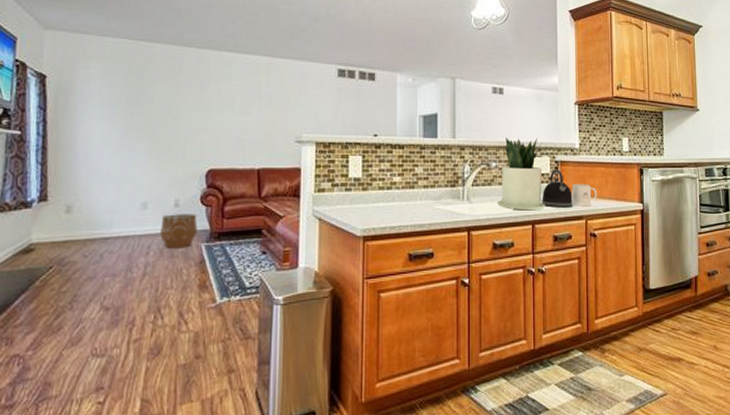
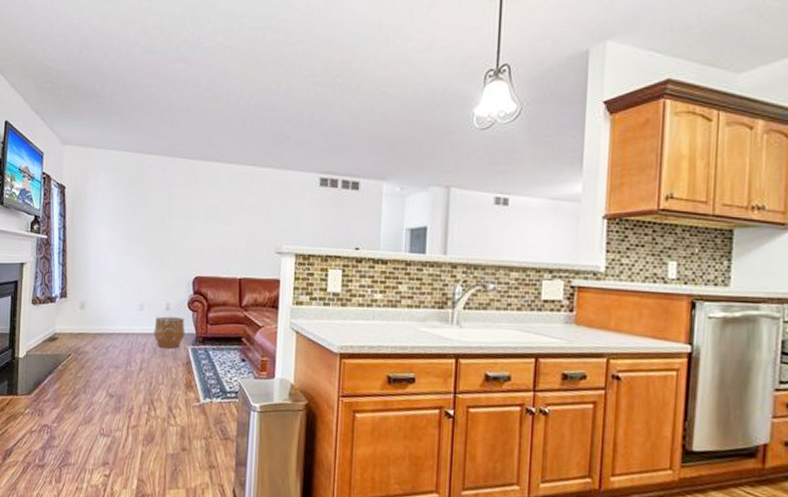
planter: present [497,138,545,211] -> none [493,256,555,343]
kettle: present [542,169,573,208] -> none [549,295,592,343]
mug: present [571,184,598,206] -> none [589,314,627,343]

